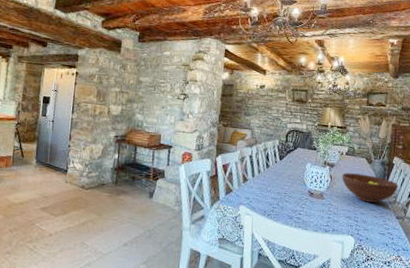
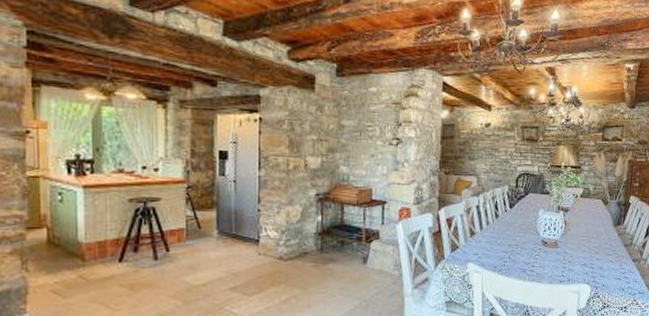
fruit bowl: present [342,173,399,203] -> none [577,217,635,247]

